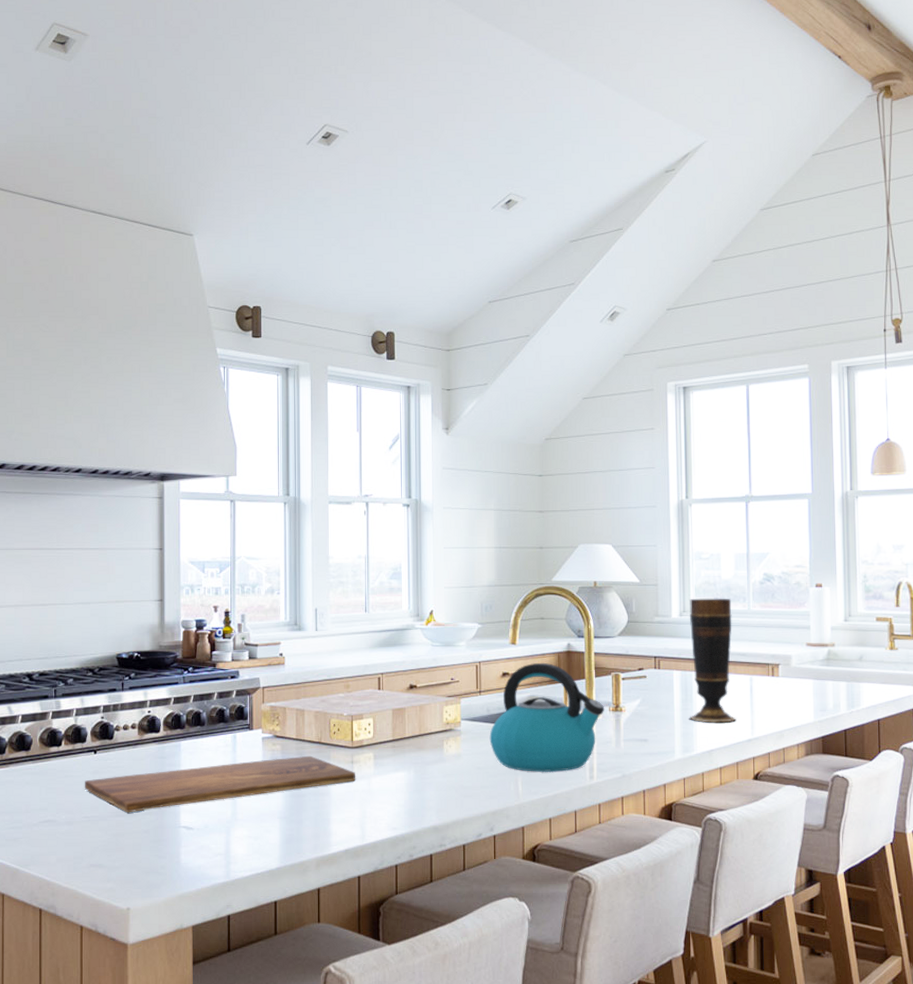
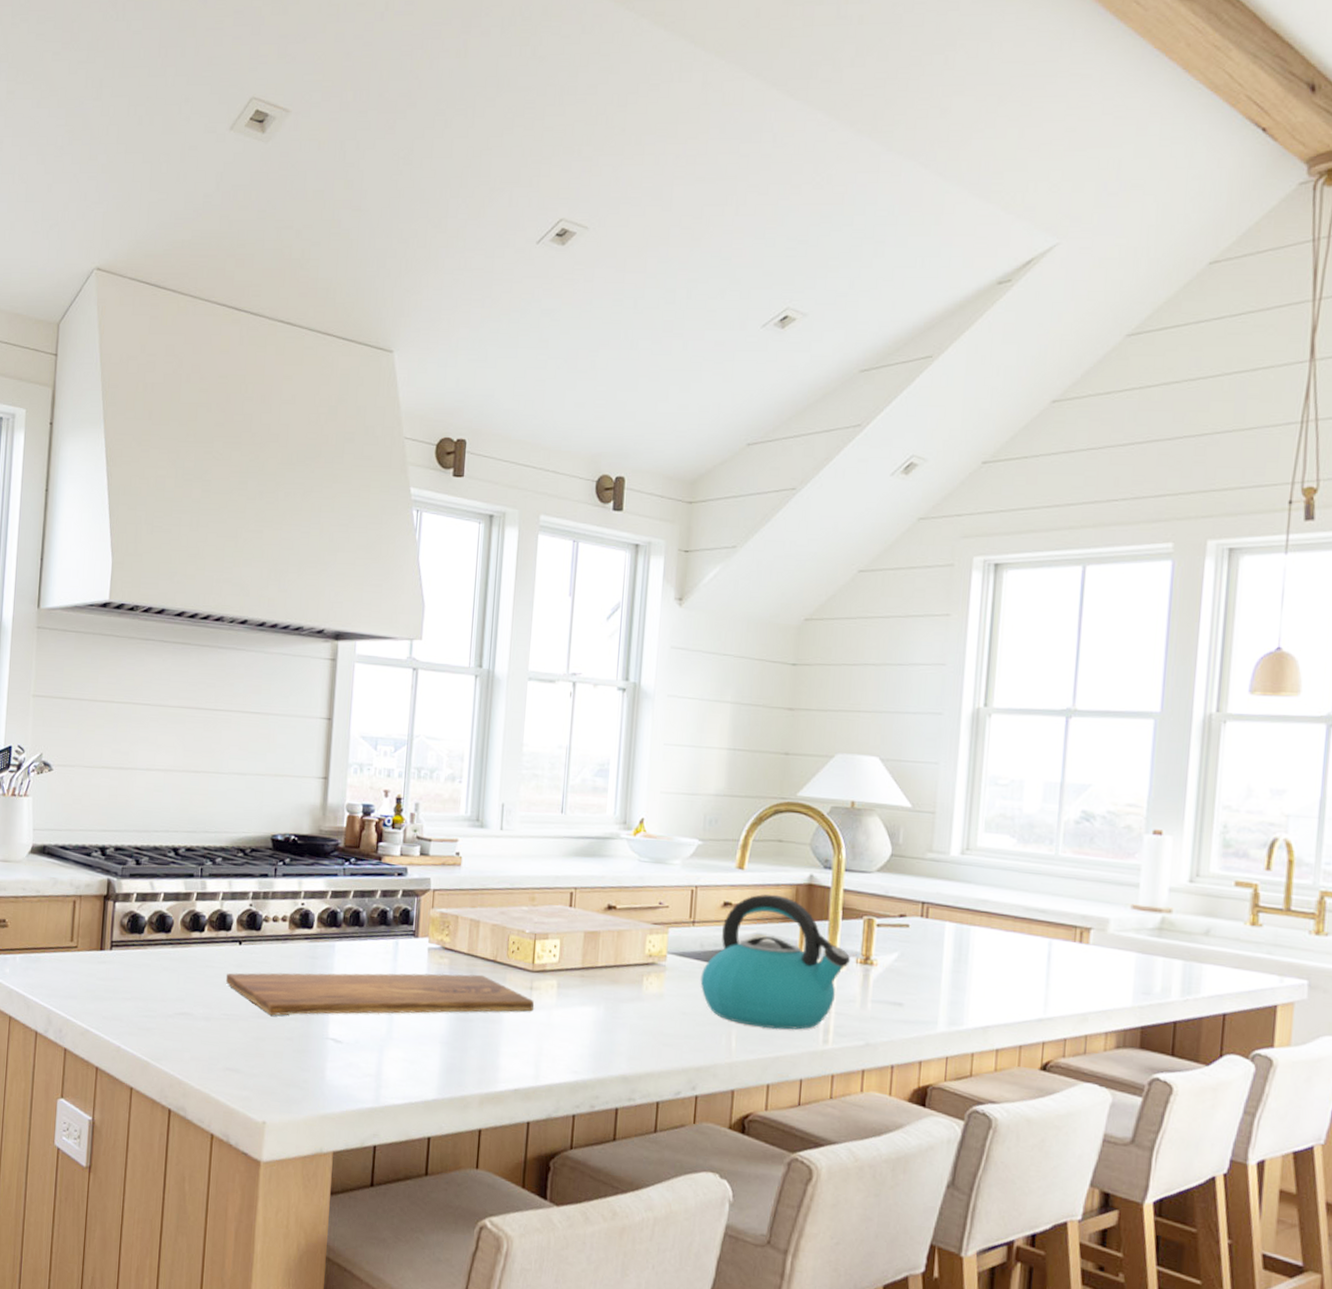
vase: present [689,598,736,723] -> none [960,833,1034,995]

